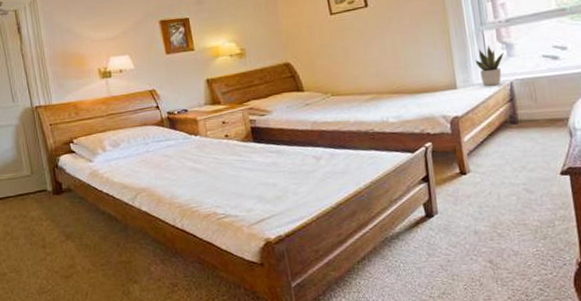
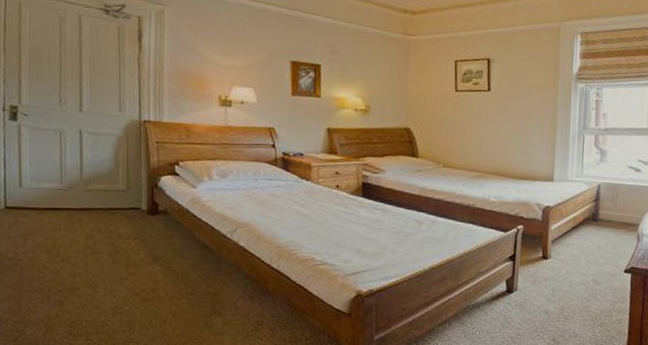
potted plant: present [475,45,504,86] -> none [573,148,598,185]

